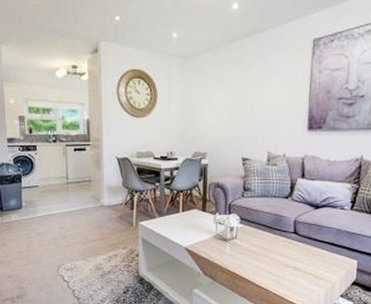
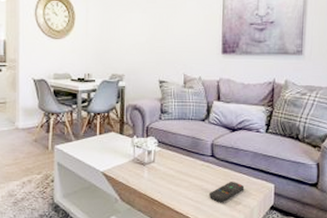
remote control: none [291,258,327,277] -> present [209,182,245,202]

